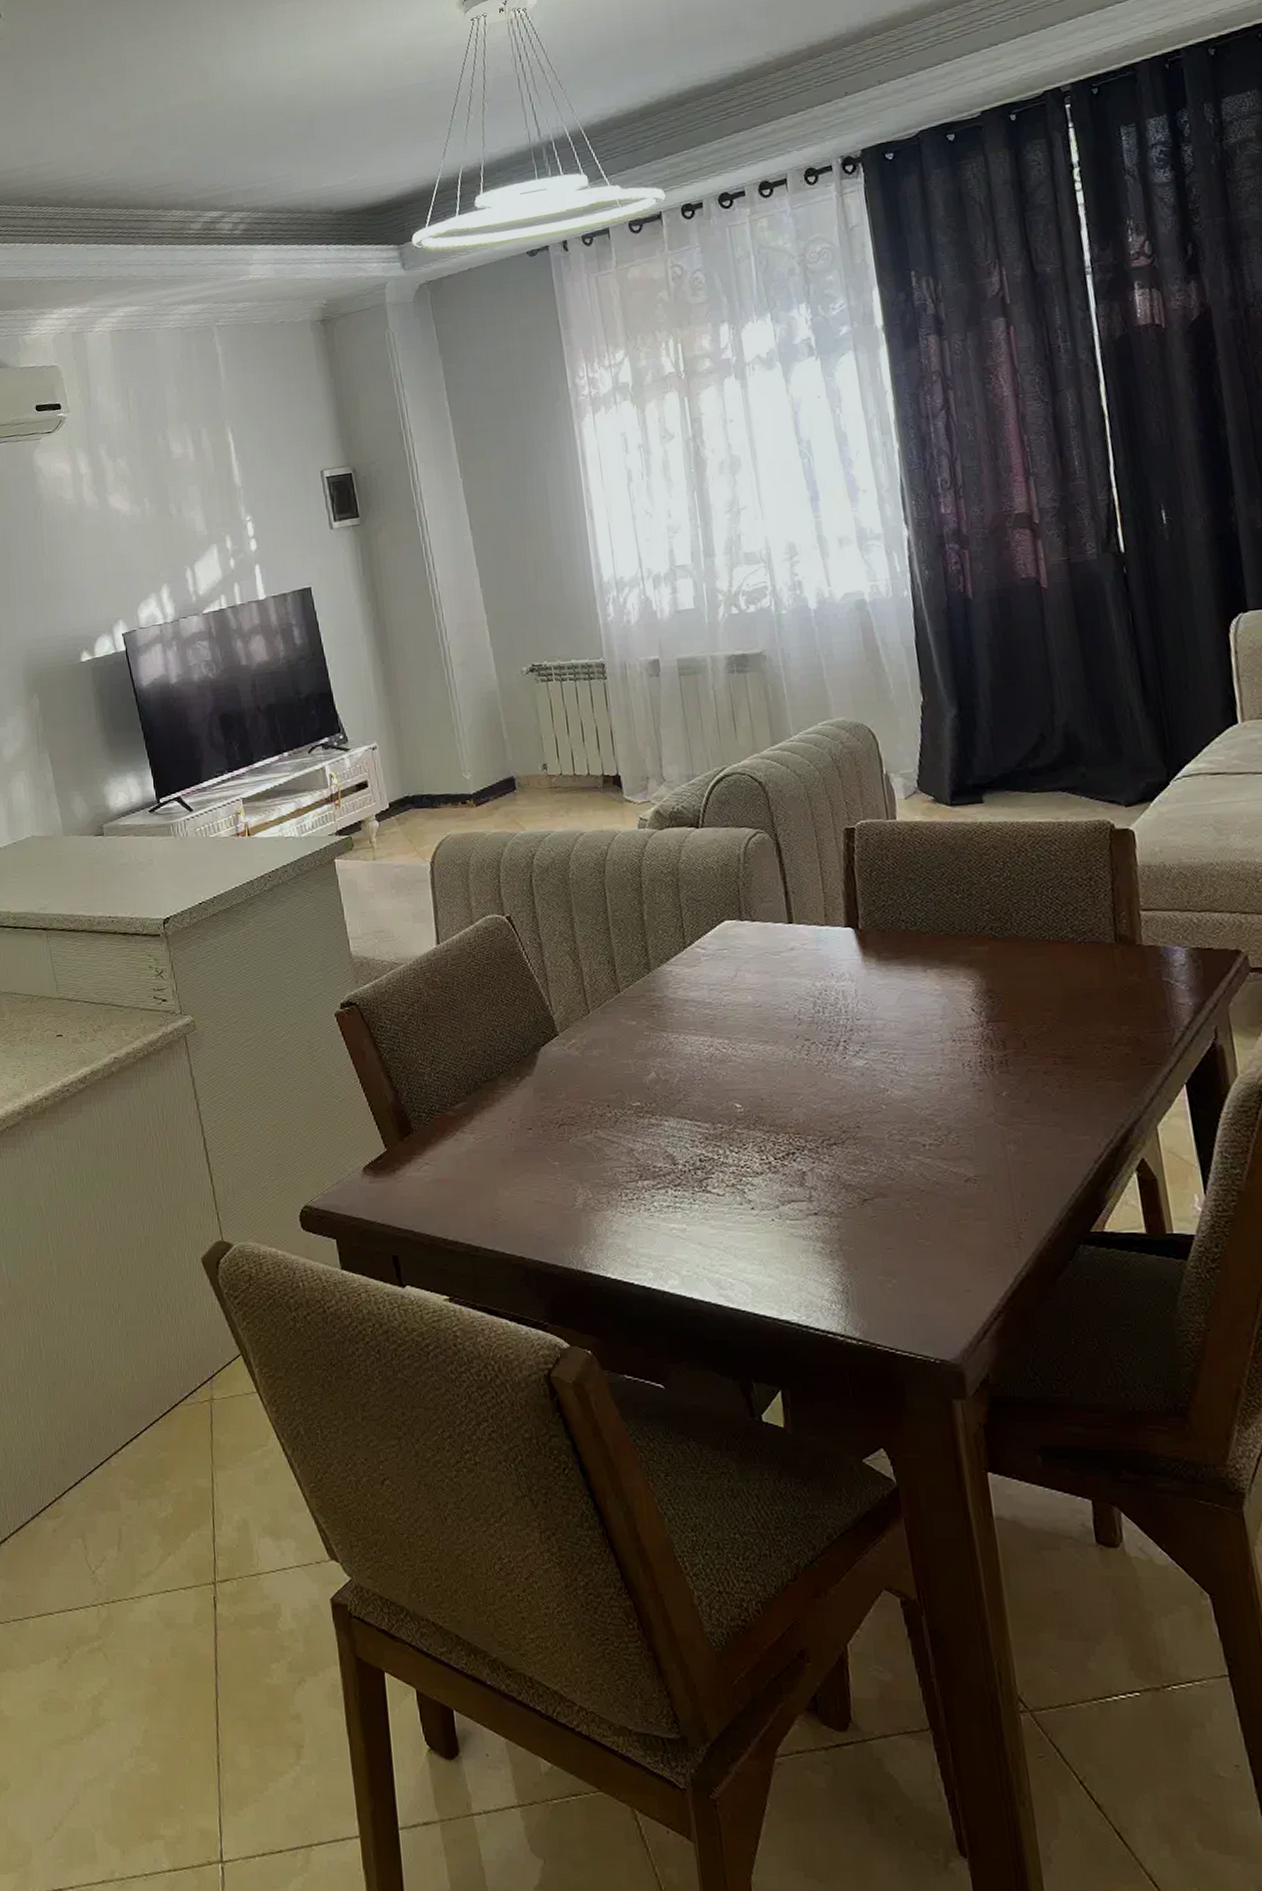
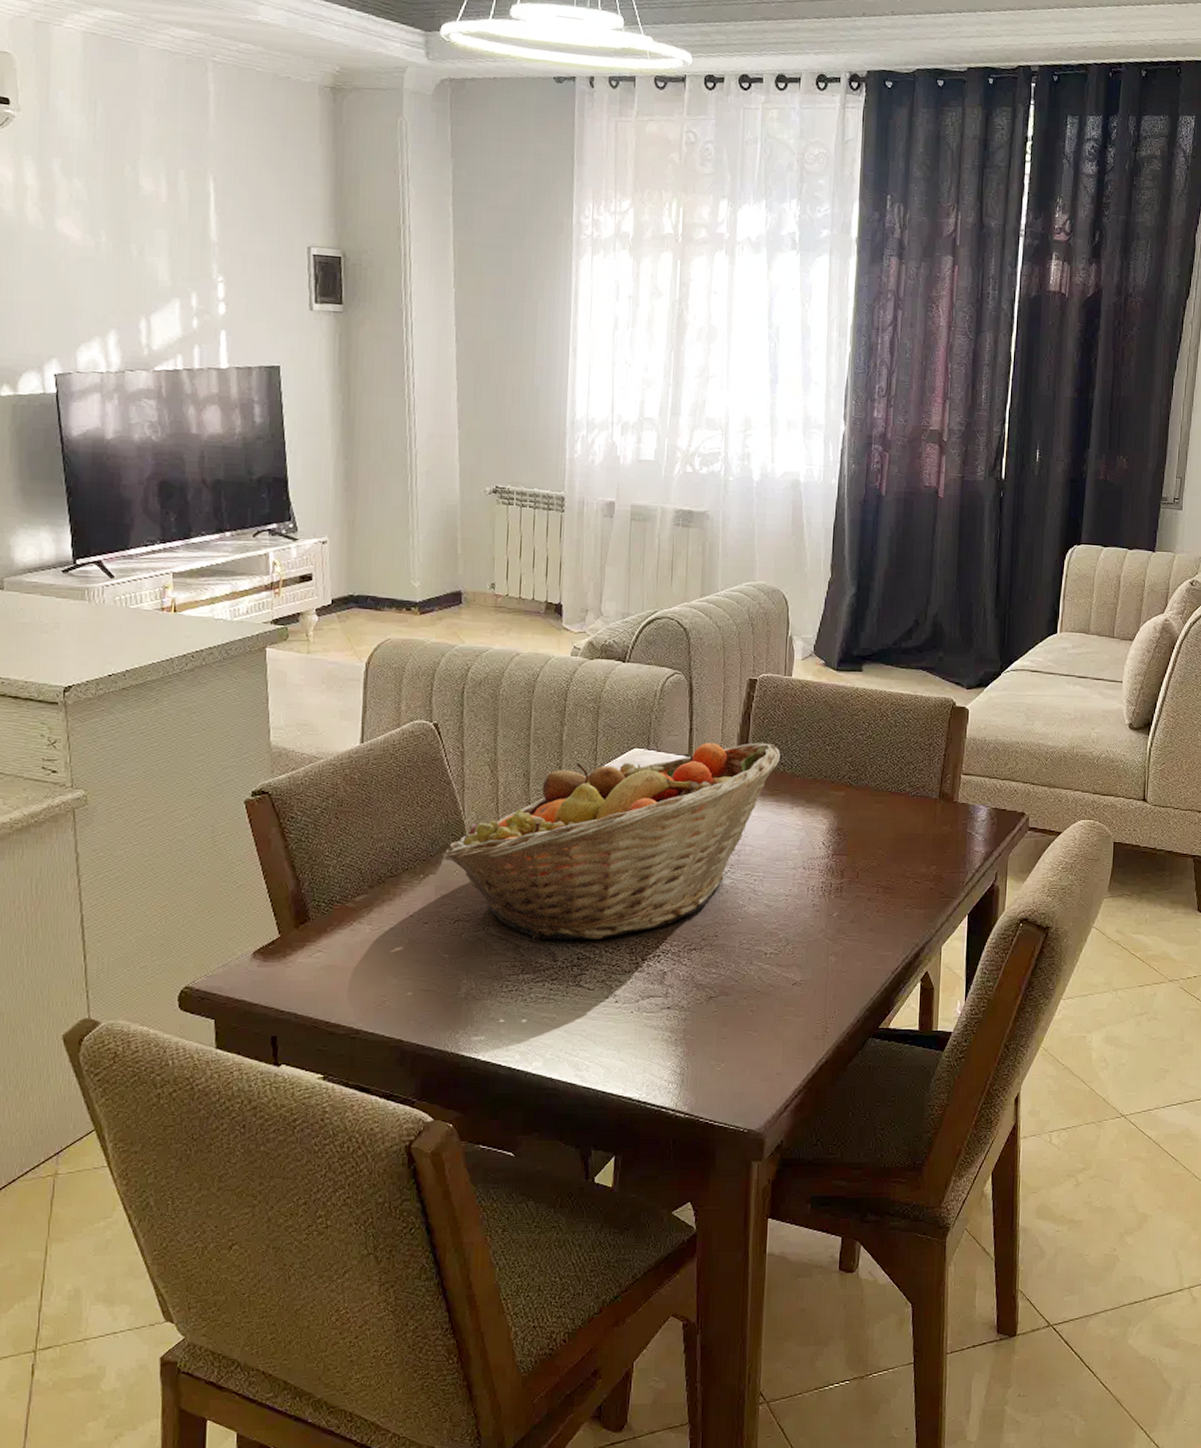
fruit basket: none [537,898,900,1142] -> present [443,742,781,940]

